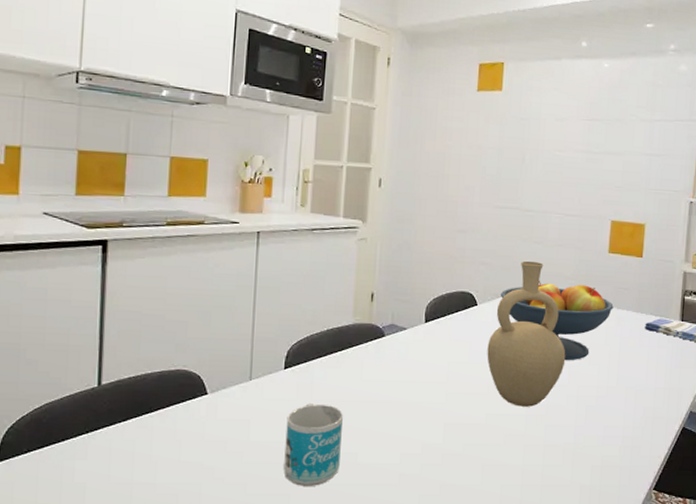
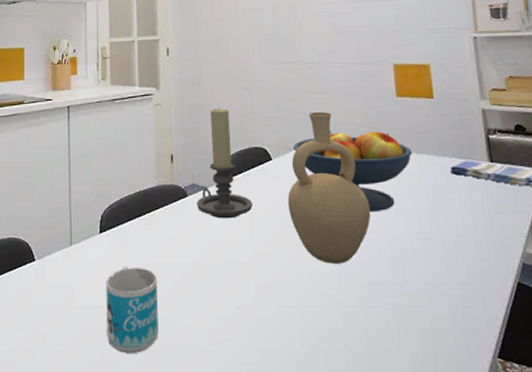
candle holder: none [394,247,452,361] -> present [197,107,253,219]

